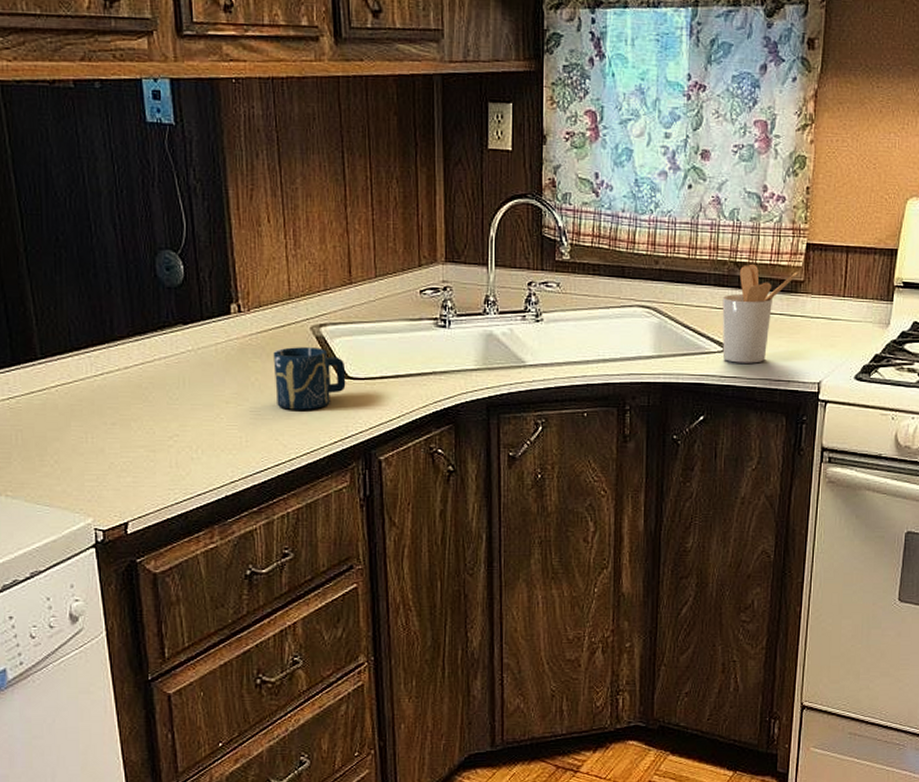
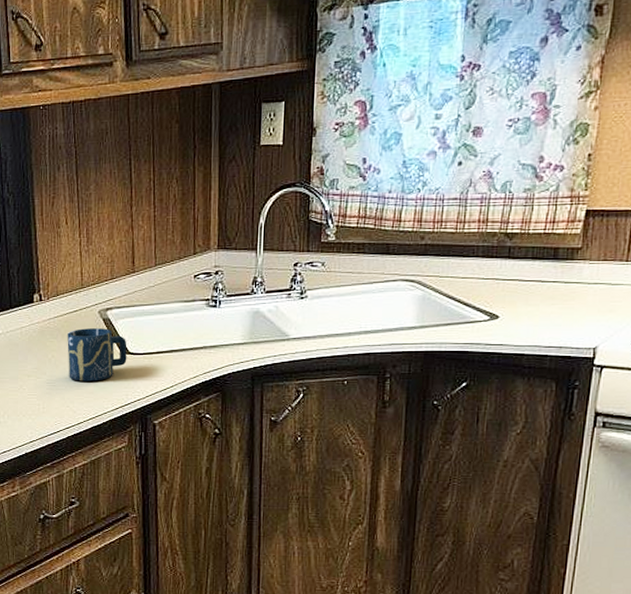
utensil holder: present [722,263,798,363] -> none [488,233,575,331]

